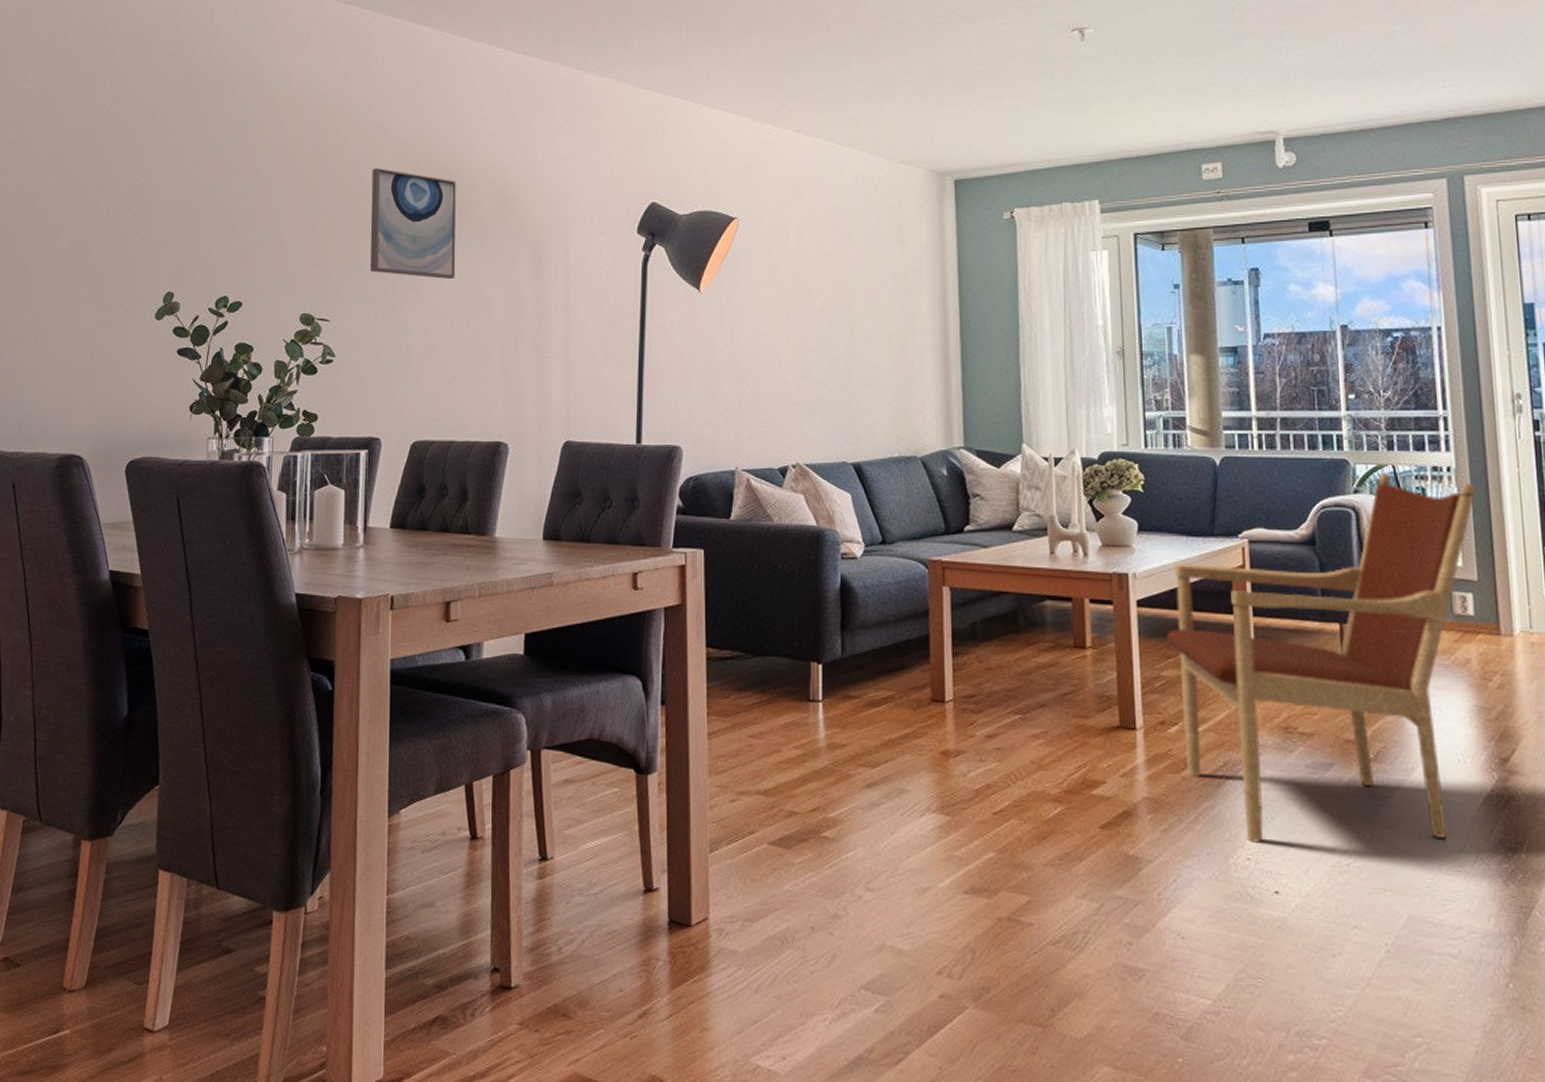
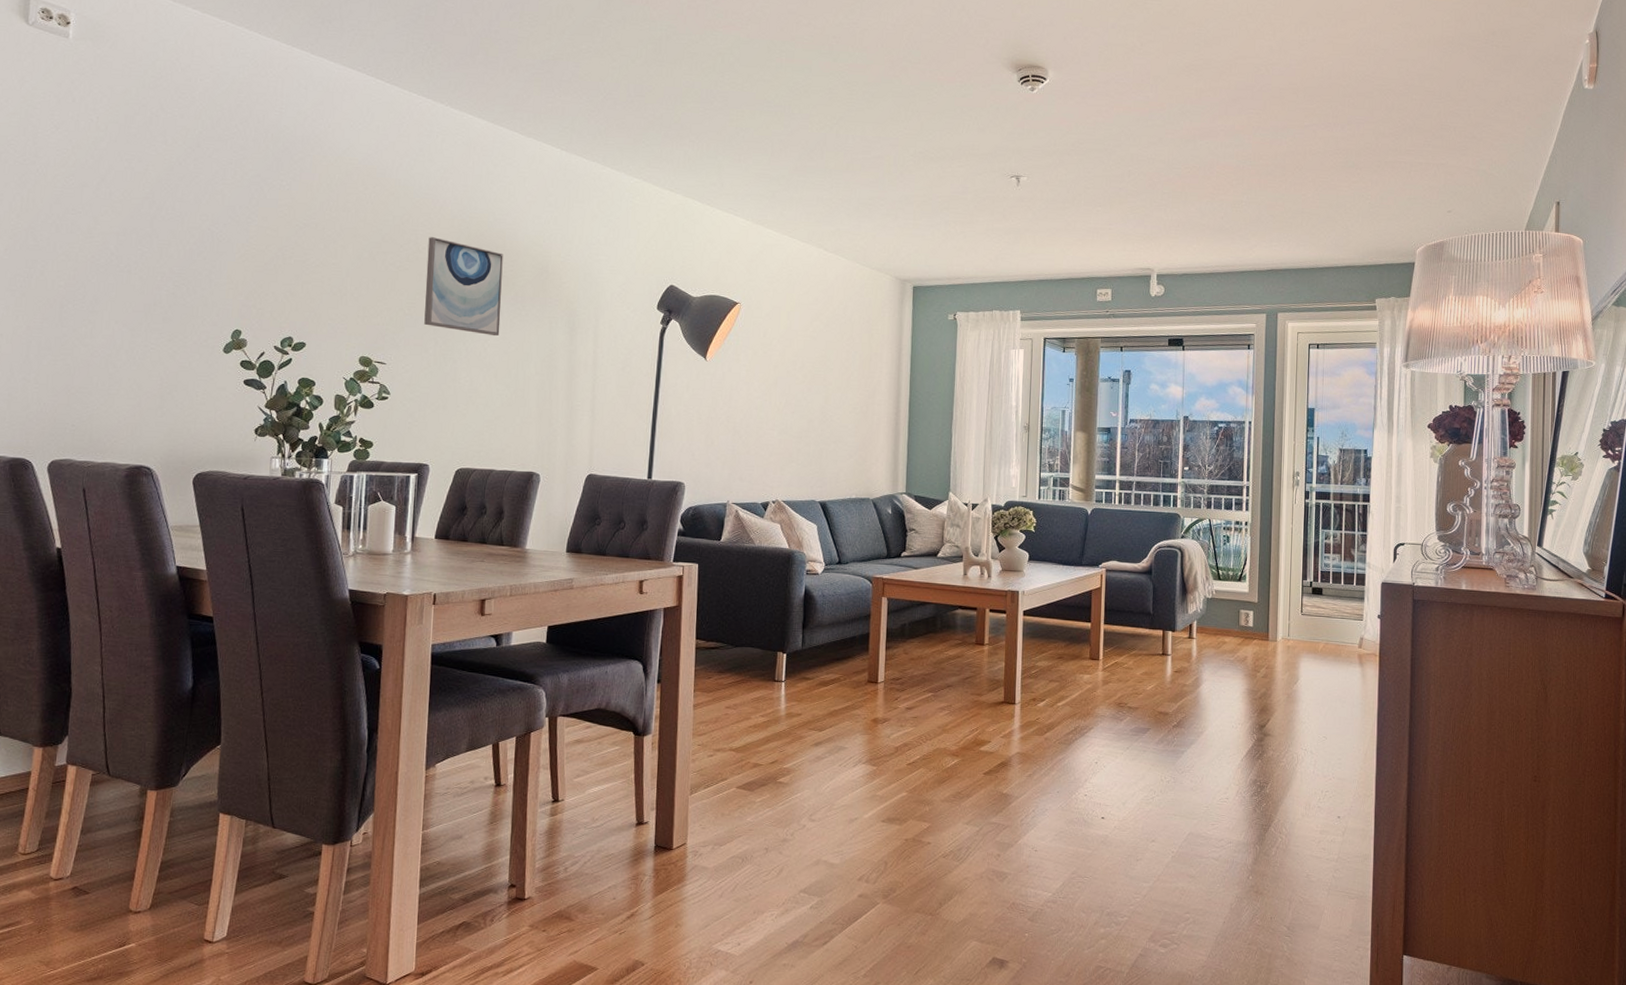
armchair: present [1165,473,1476,843] -> none [1042,524,1263,784]

